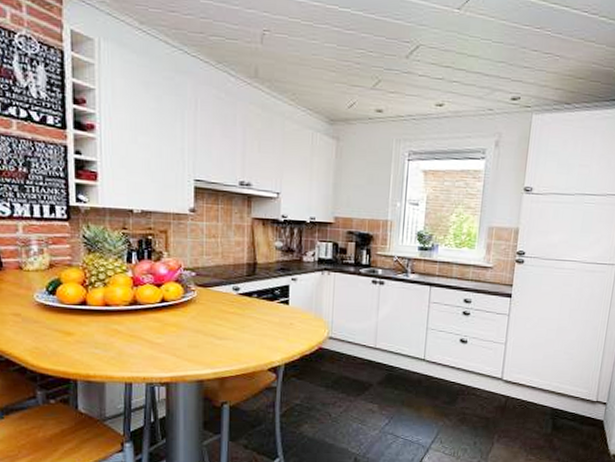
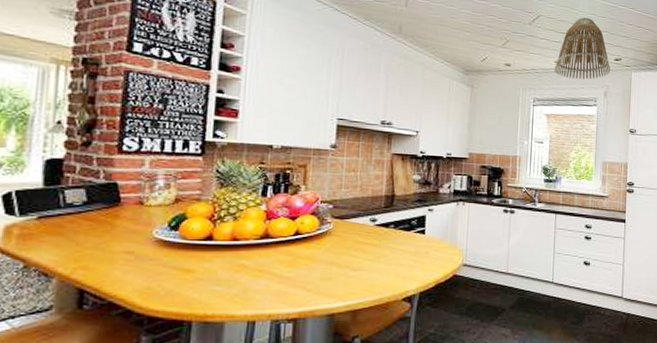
lamp shade: none [434,44,506,127] -> present [554,17,611,80]

